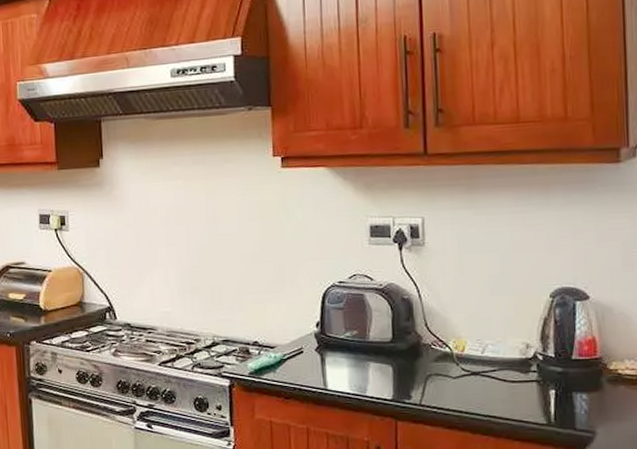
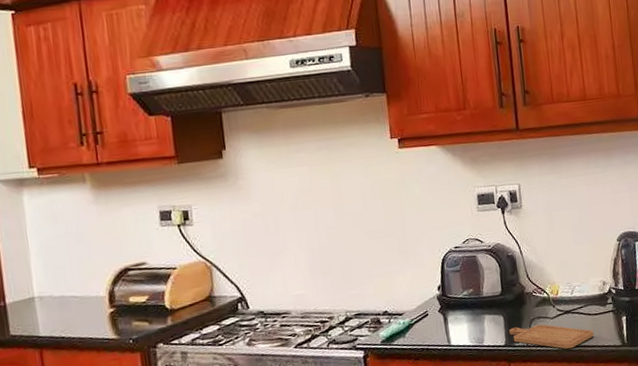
chopping board: none [398,381,509,417] -> present [509,324,594,349]

